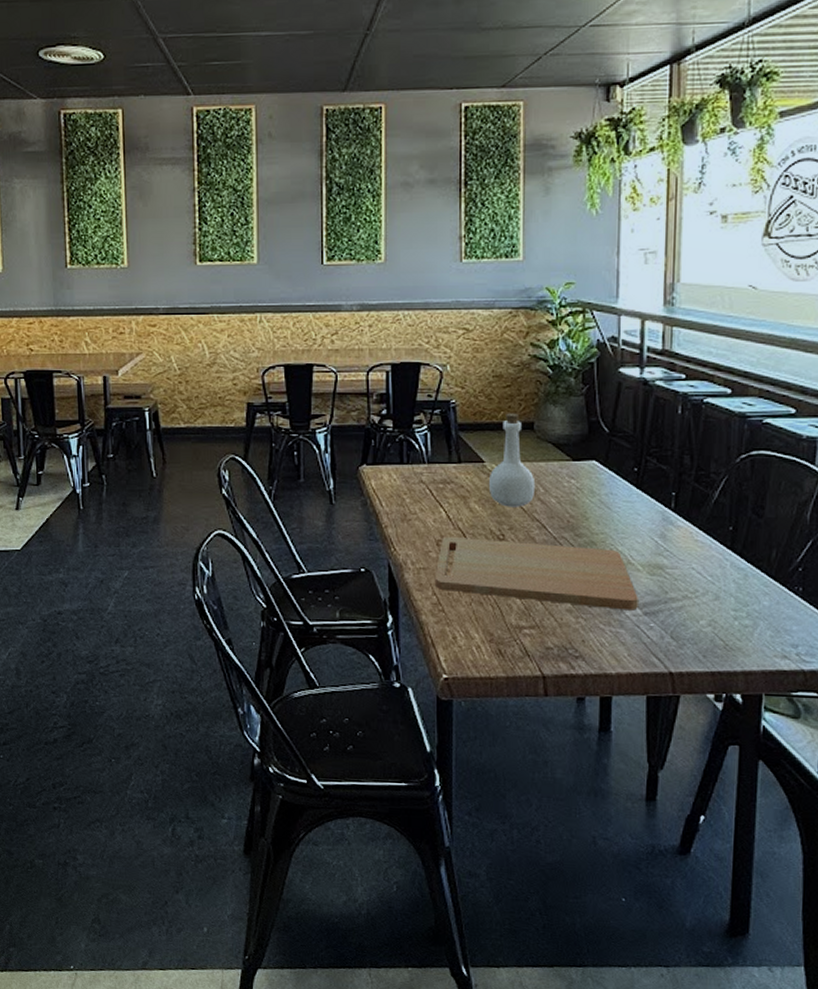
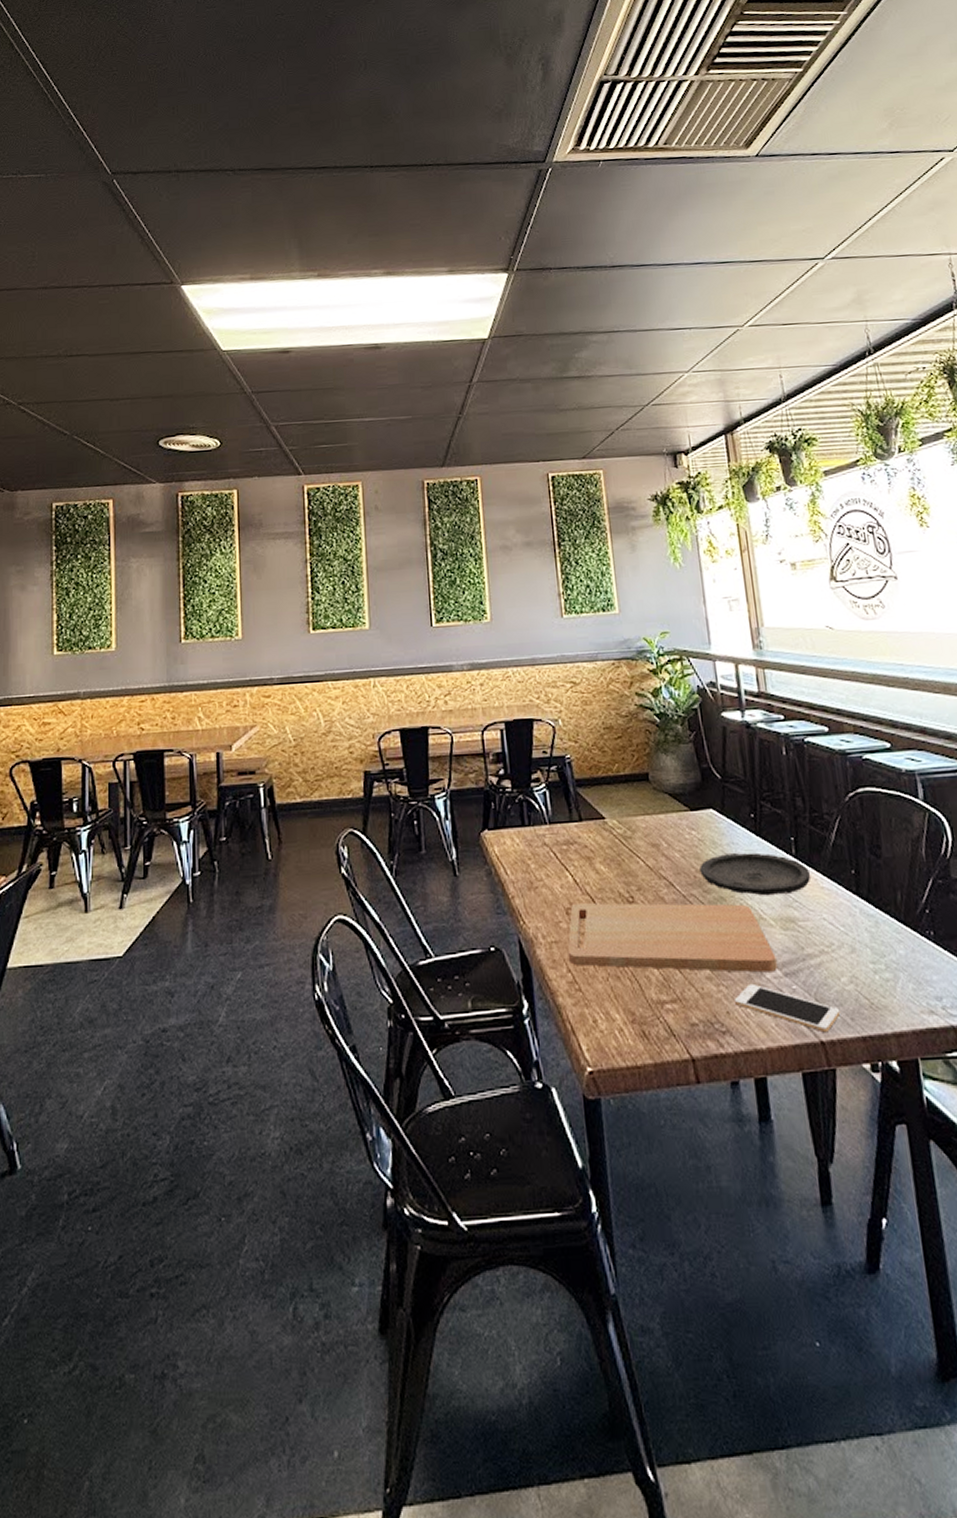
bottle: present [488,413,536,507] -> none [611,764,659,866]
plate: none [574,503,687,544] -> present [699,852,811,896]
cell phone: none [590,618,694,666] -> present [733,983,841,1033]

